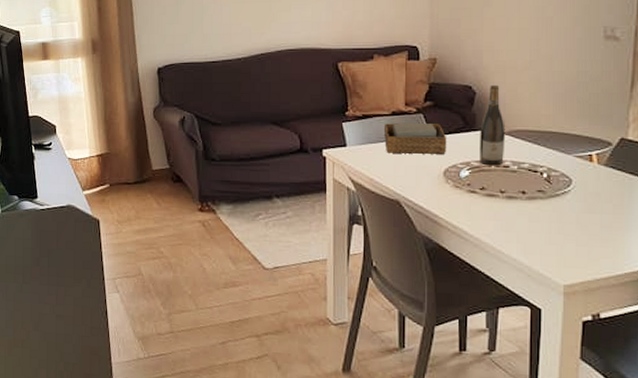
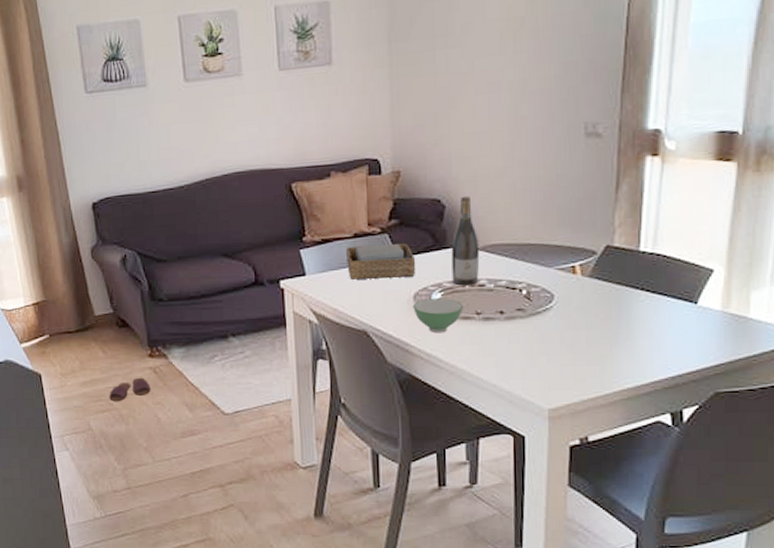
slippers: none [160,229,199,250] -> present [109,377,151,401]
bowl: none [443,176,489,208] -> present [413,298,464,334]

